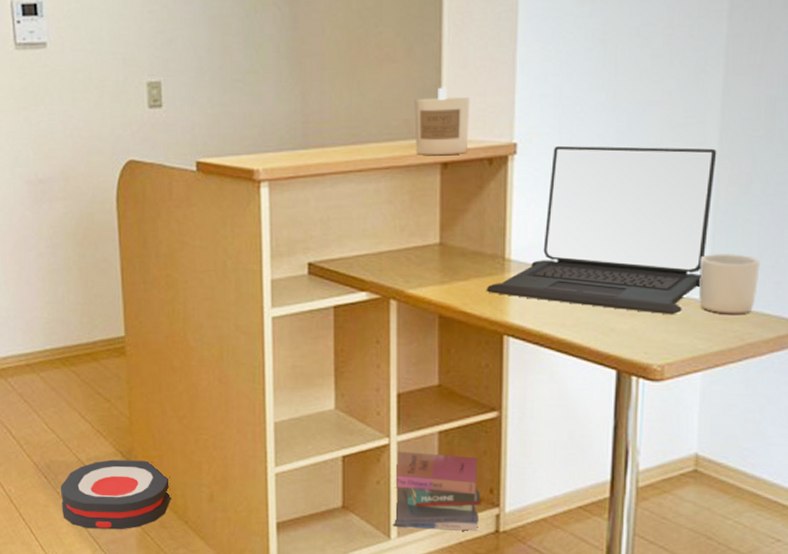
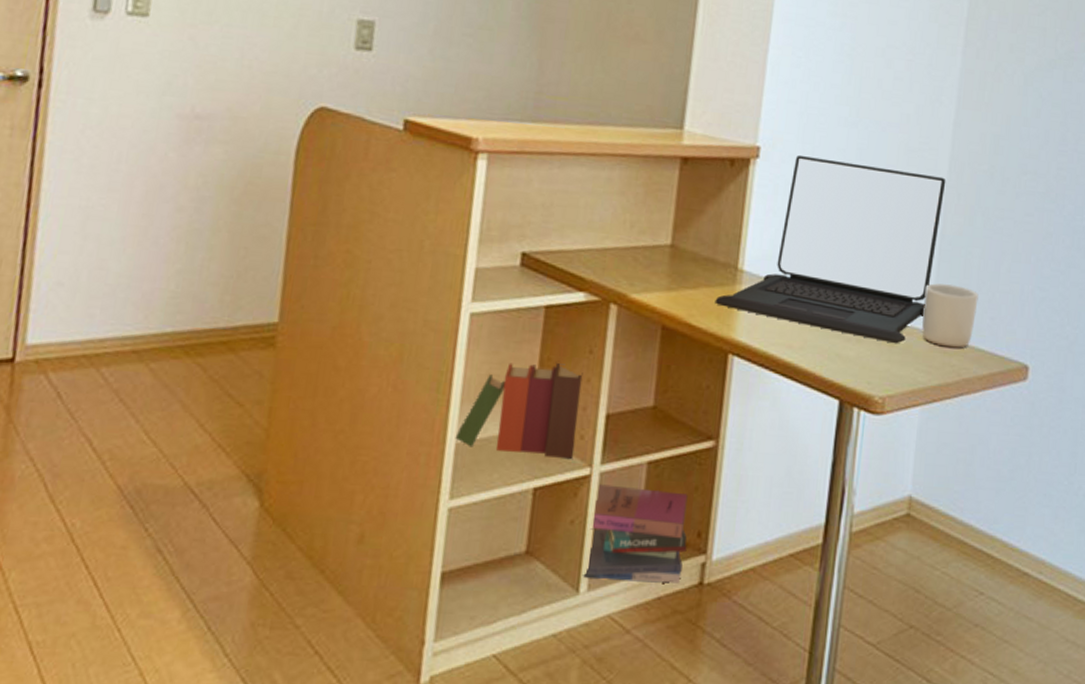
robot vacuum: present [60,459,172,530] -> none [146,484,311,582]
books: none [273,352,373,431] -> present [455,362,583,459]
candle: present [414,87,471,155] -> none [656,77,718,151]

